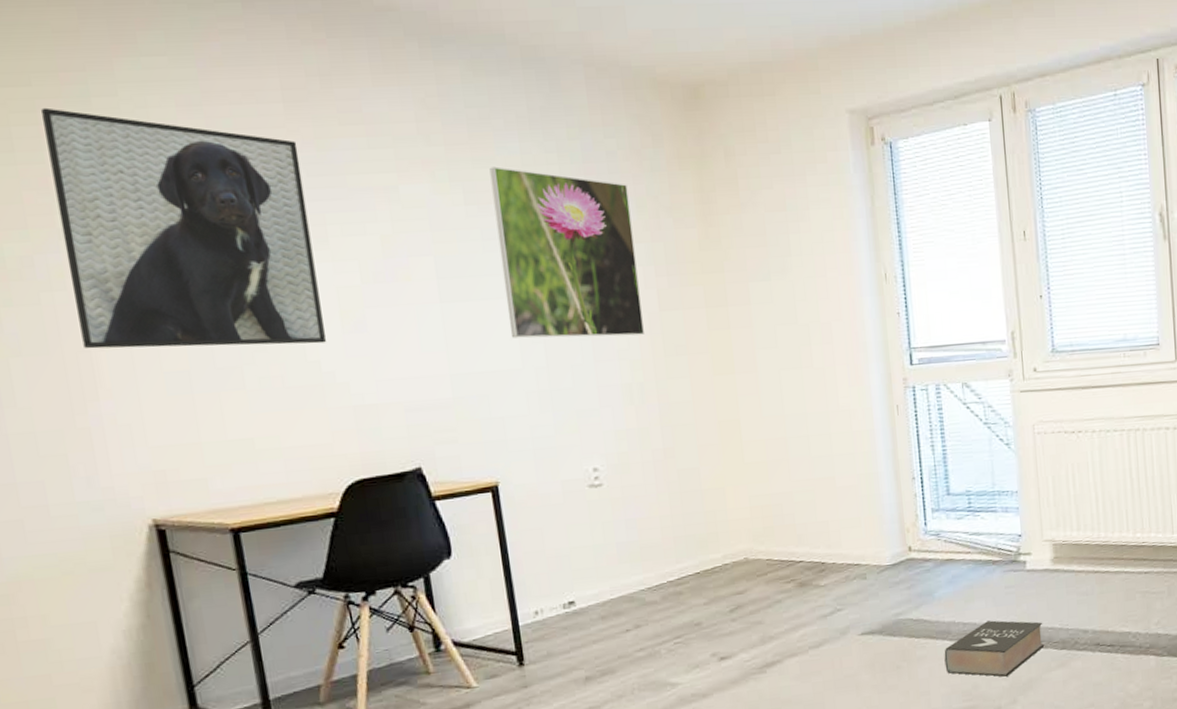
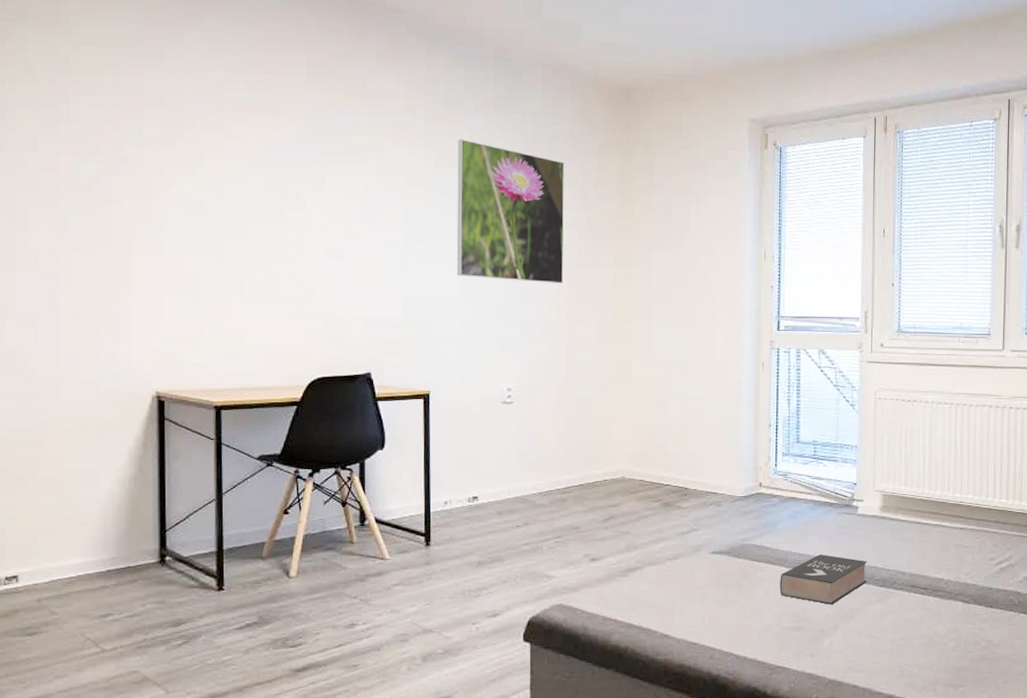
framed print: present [42,107,327,349] -> none [125,64,312,265]

